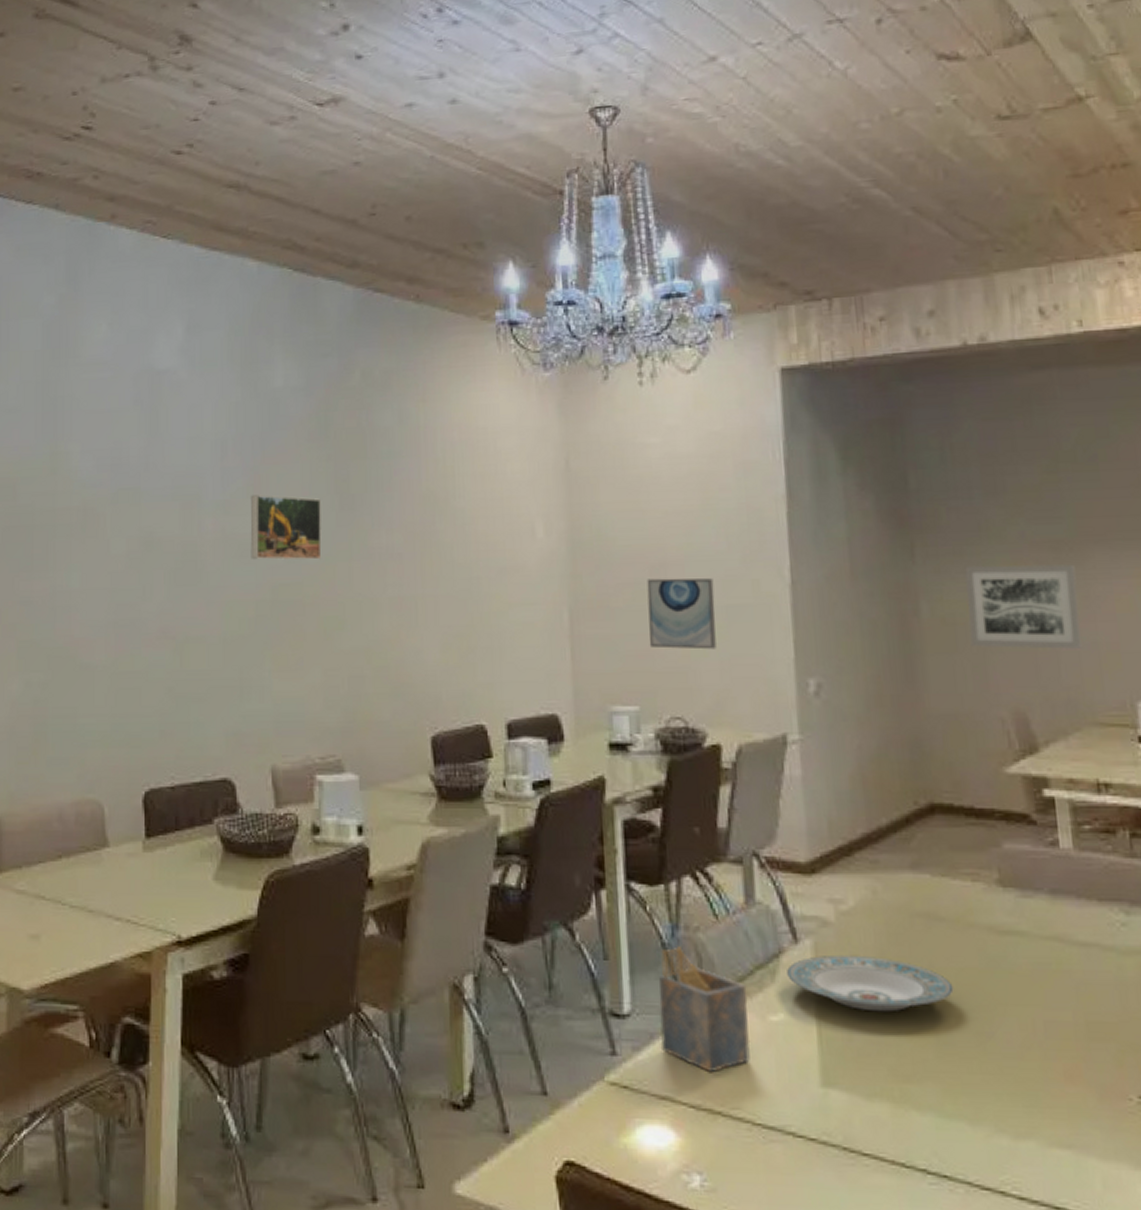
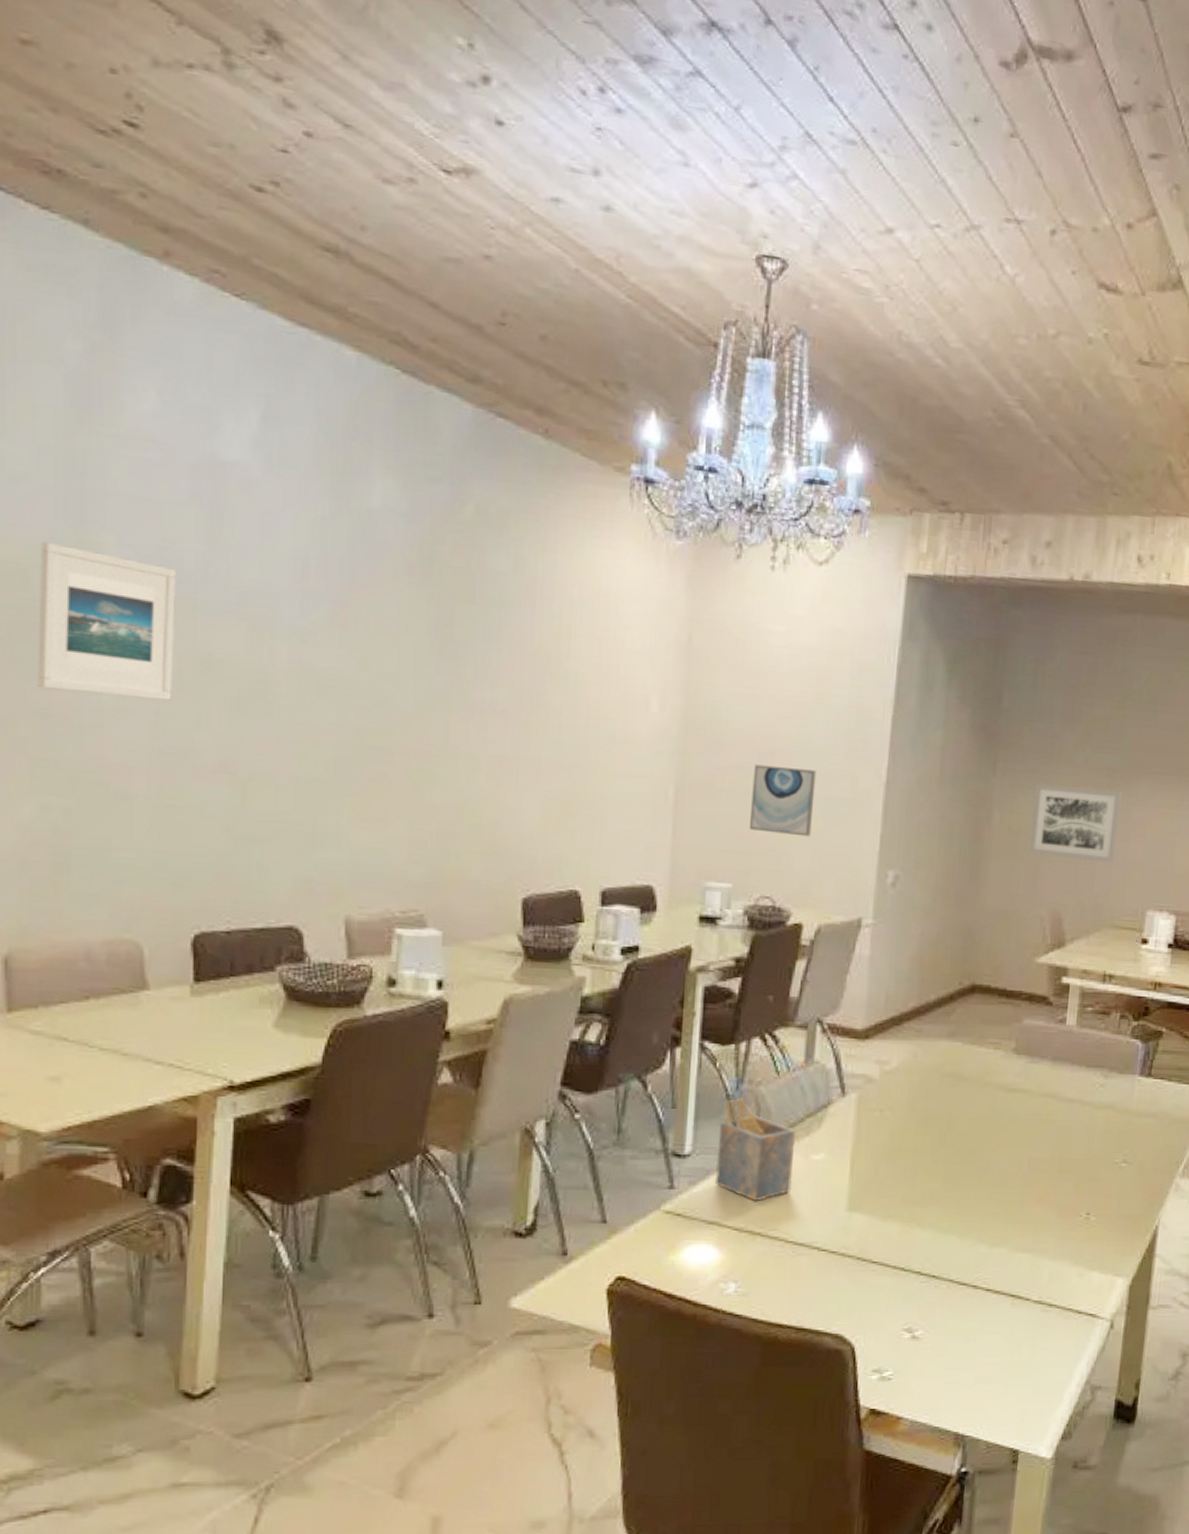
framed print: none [22,457,124,580] -> present [37,542,176,701]
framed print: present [250,495,322,560] -> none [332,626,418,707]
plate: present [787,954,954,1012] -> none [832,1106,965,1152]

